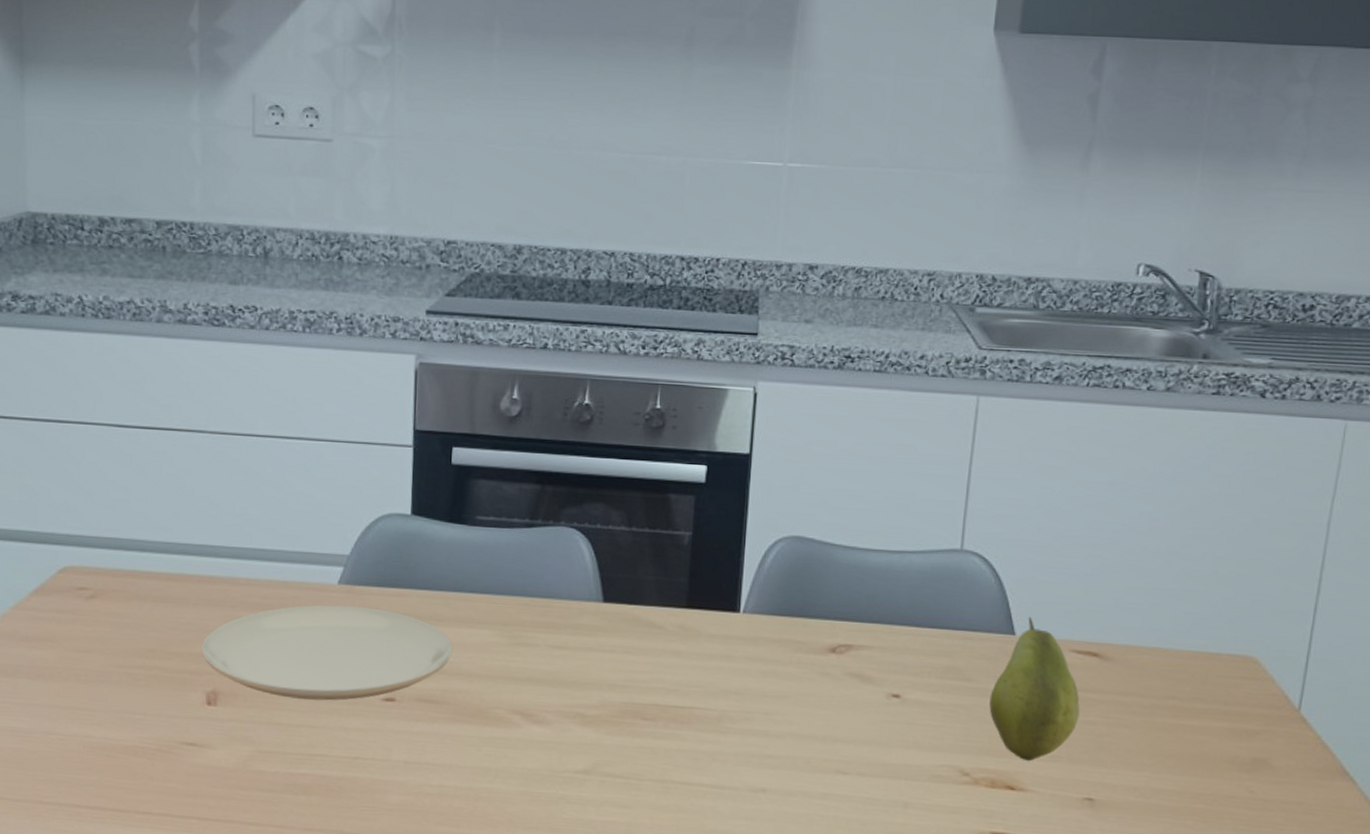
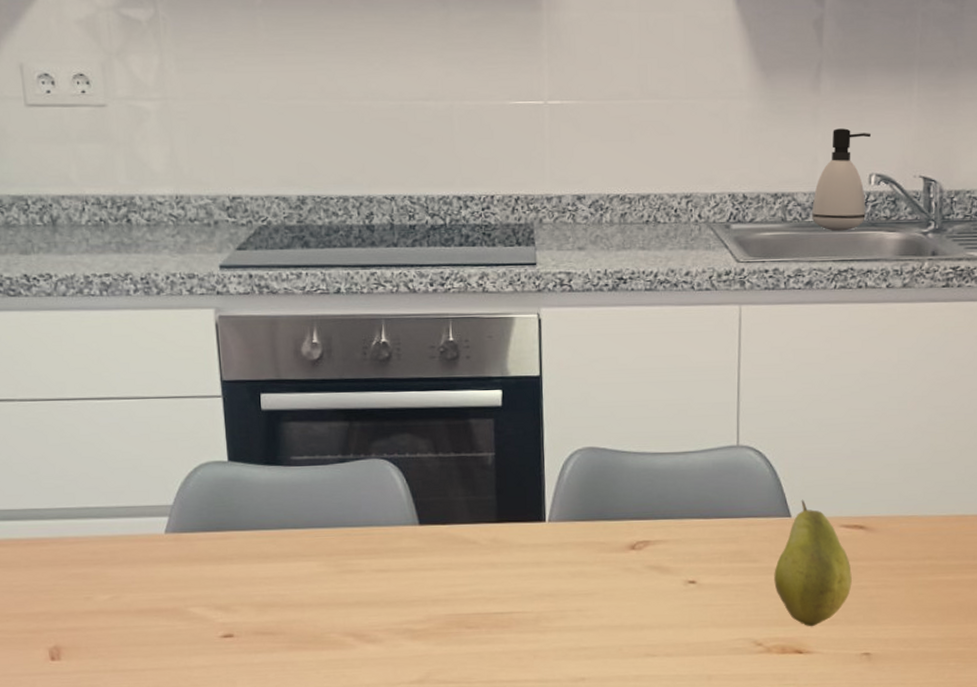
plate: present [201,605,453,701] -> none [38,552,283,645]
soap dispenser: none [1068,212,1144,324] -> present [812,128,872,231]

